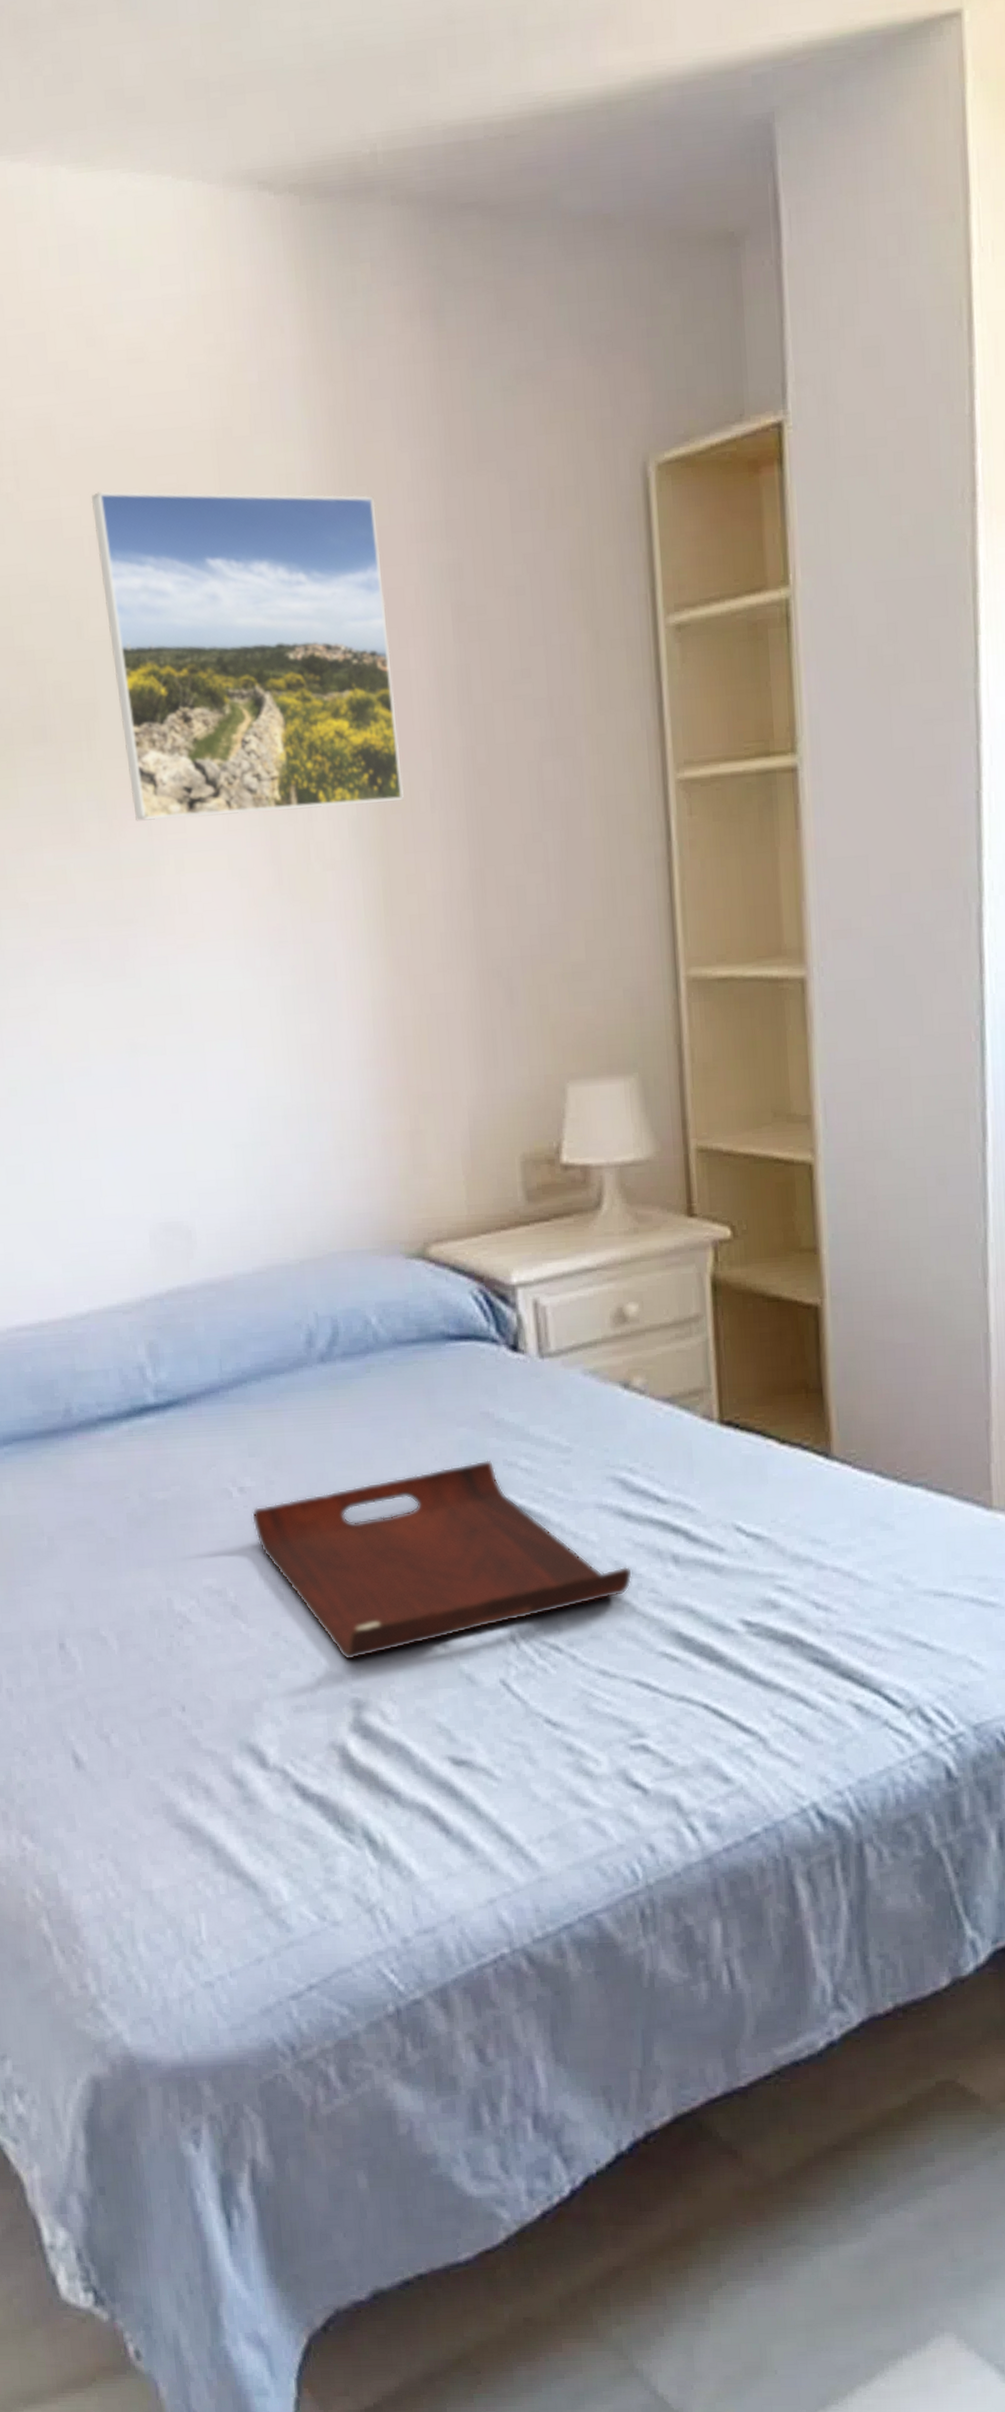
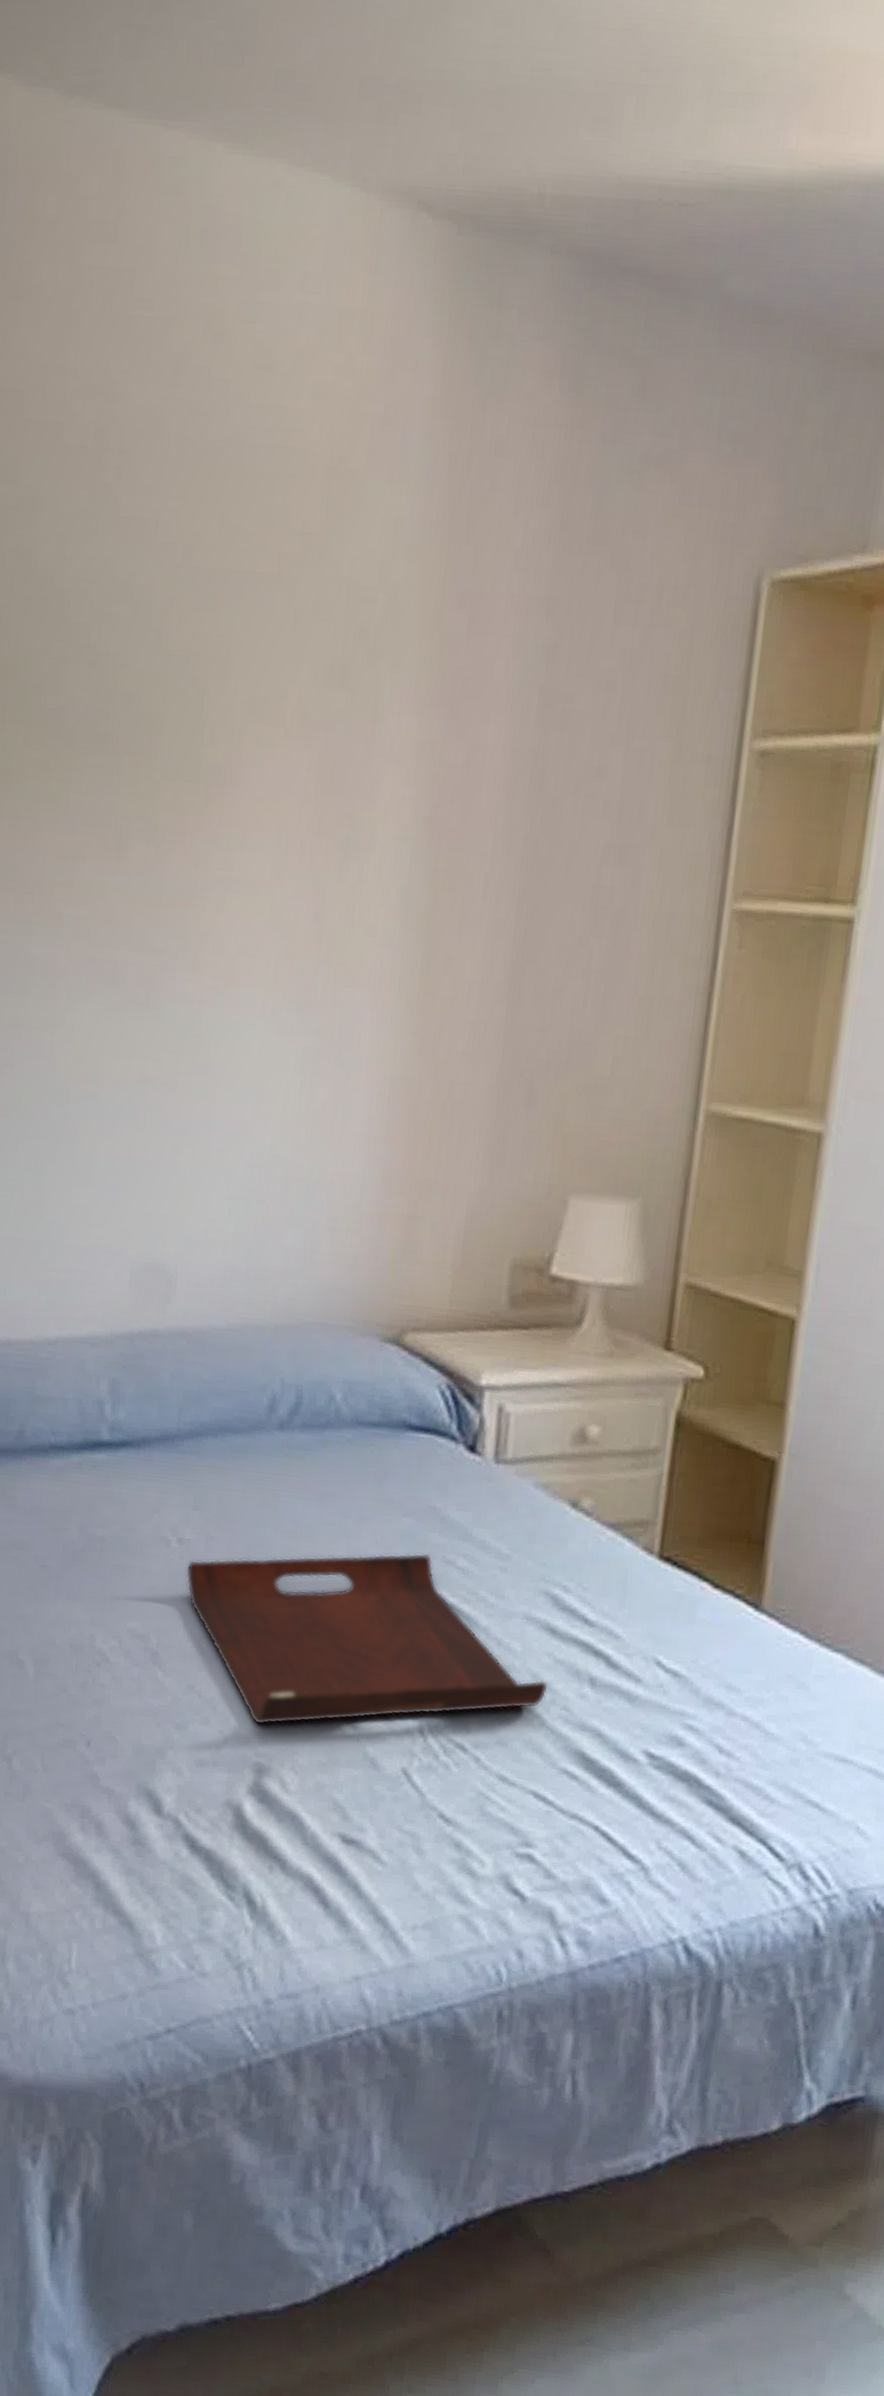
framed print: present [91,491,405,821] -> none [184,499,481,880]

